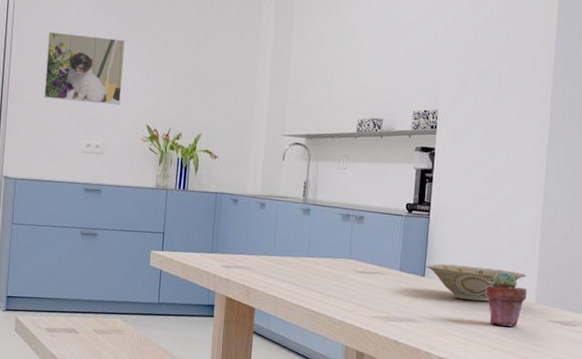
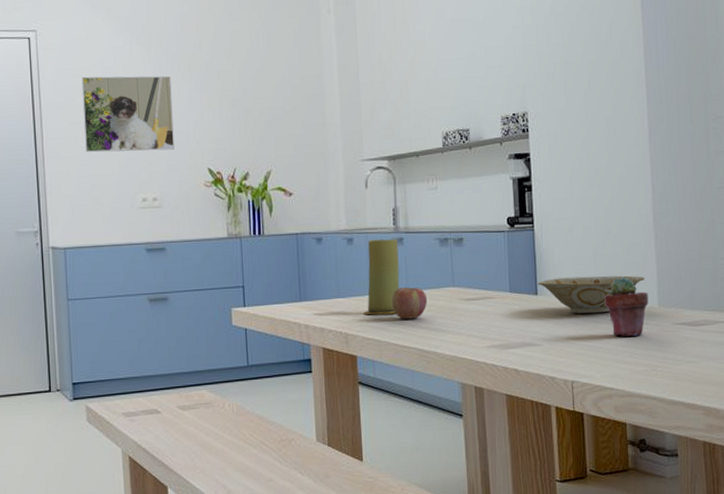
candle: none [266,206,305,276] -> present [363,239,400,315]
apple: none [292,253,325,283] -> present [391,287,428,320]

